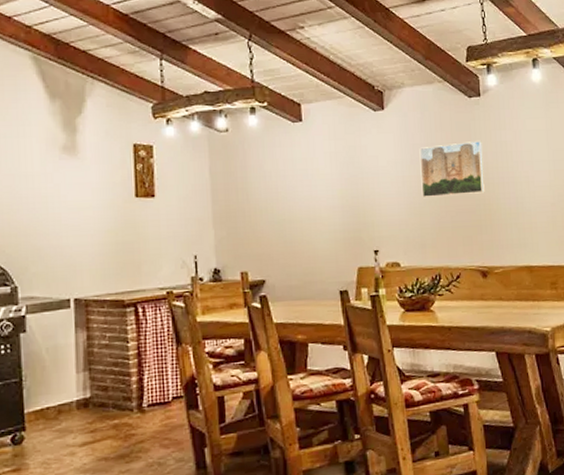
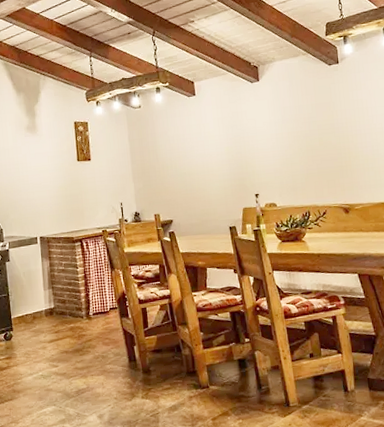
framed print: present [419,140,485,198] -> none [289,100,345,151]

